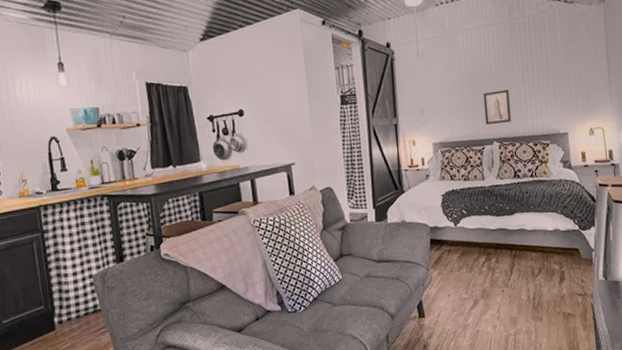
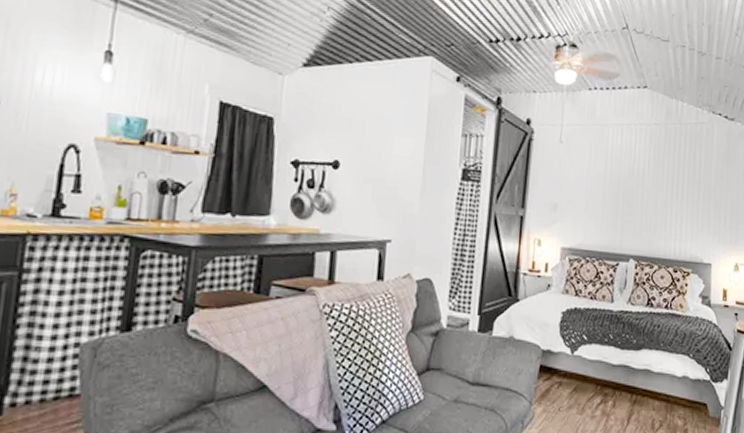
wall art: present [483,89,511,126] -> none [624,199,654,239]

